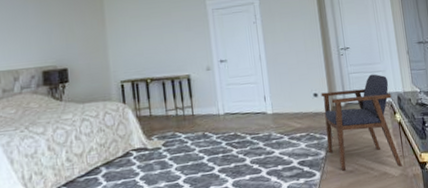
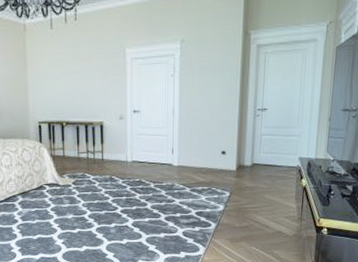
armchair: present [321,74,403,171] -> none [226,138,302,228]

